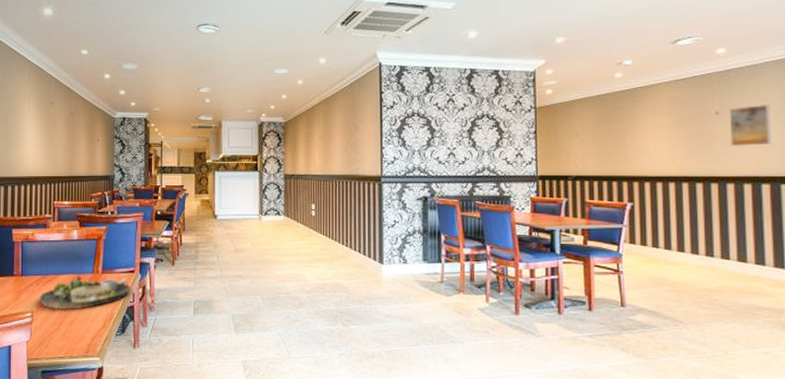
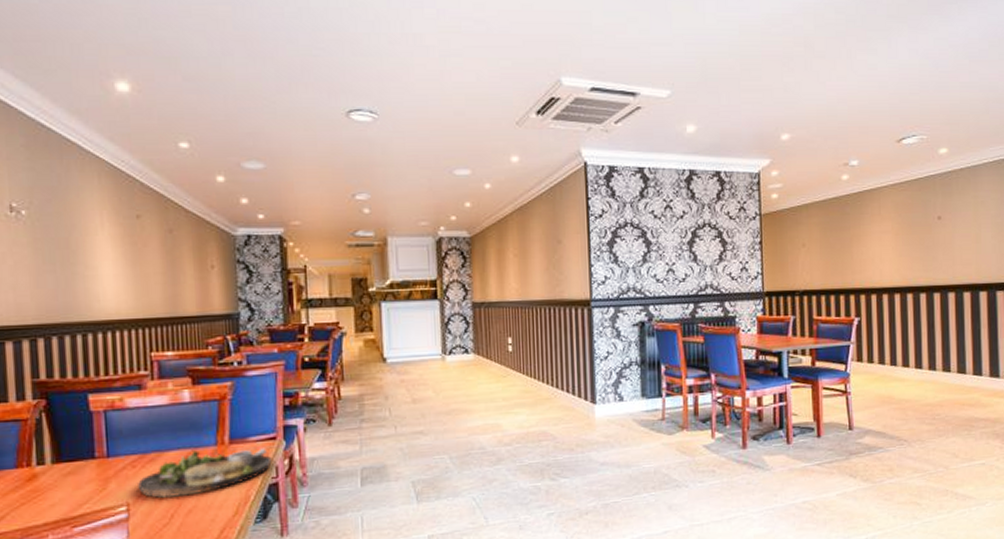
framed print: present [729,104,772,147] -> none [950,207,989,254]

